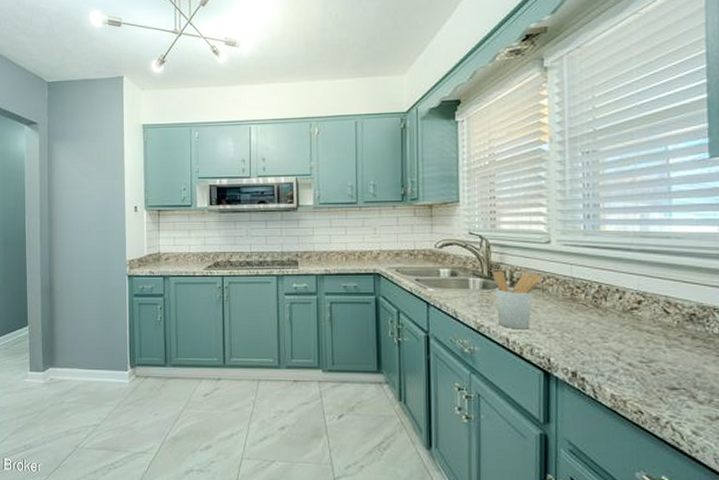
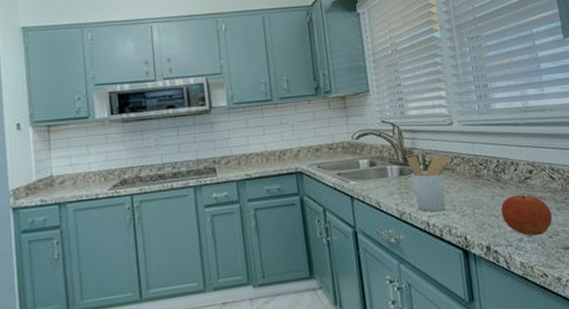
fruit: none [595,324,660,370] -> present [500,194,553,236]

